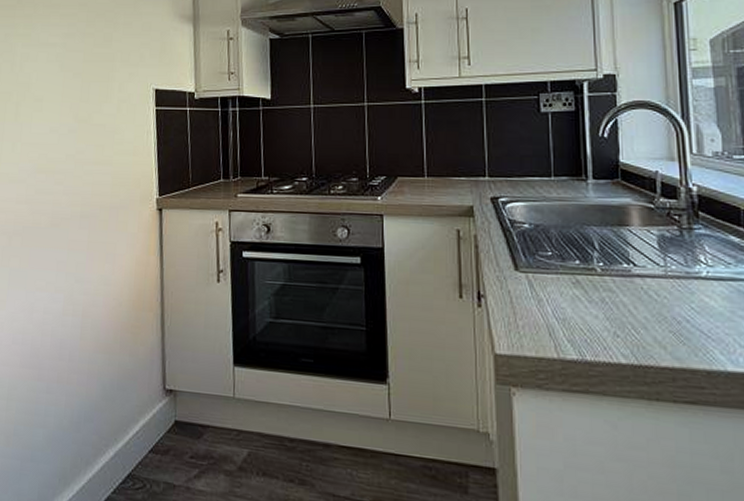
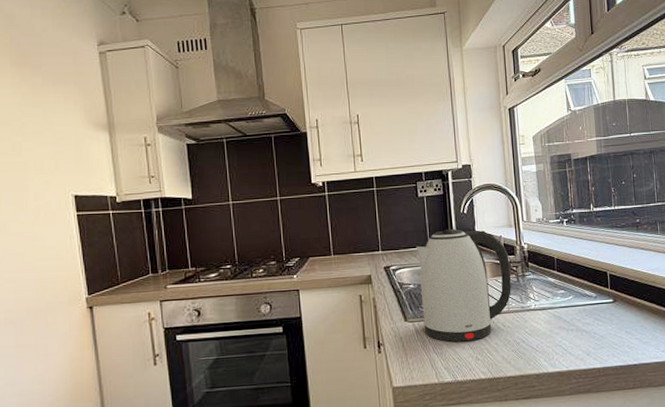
kettle: none [534,156,672,310] -> present [416,228,512,342]

